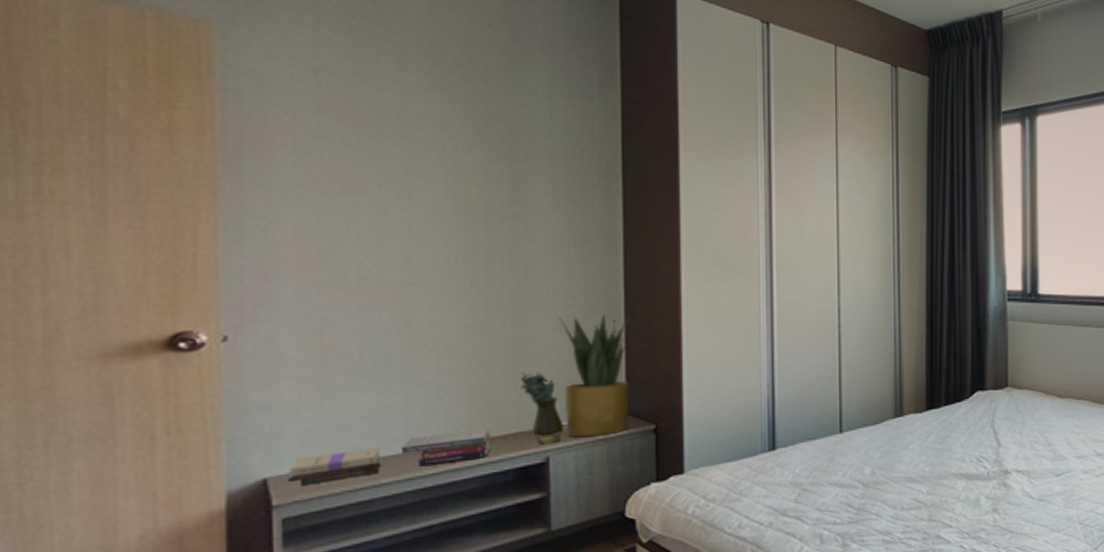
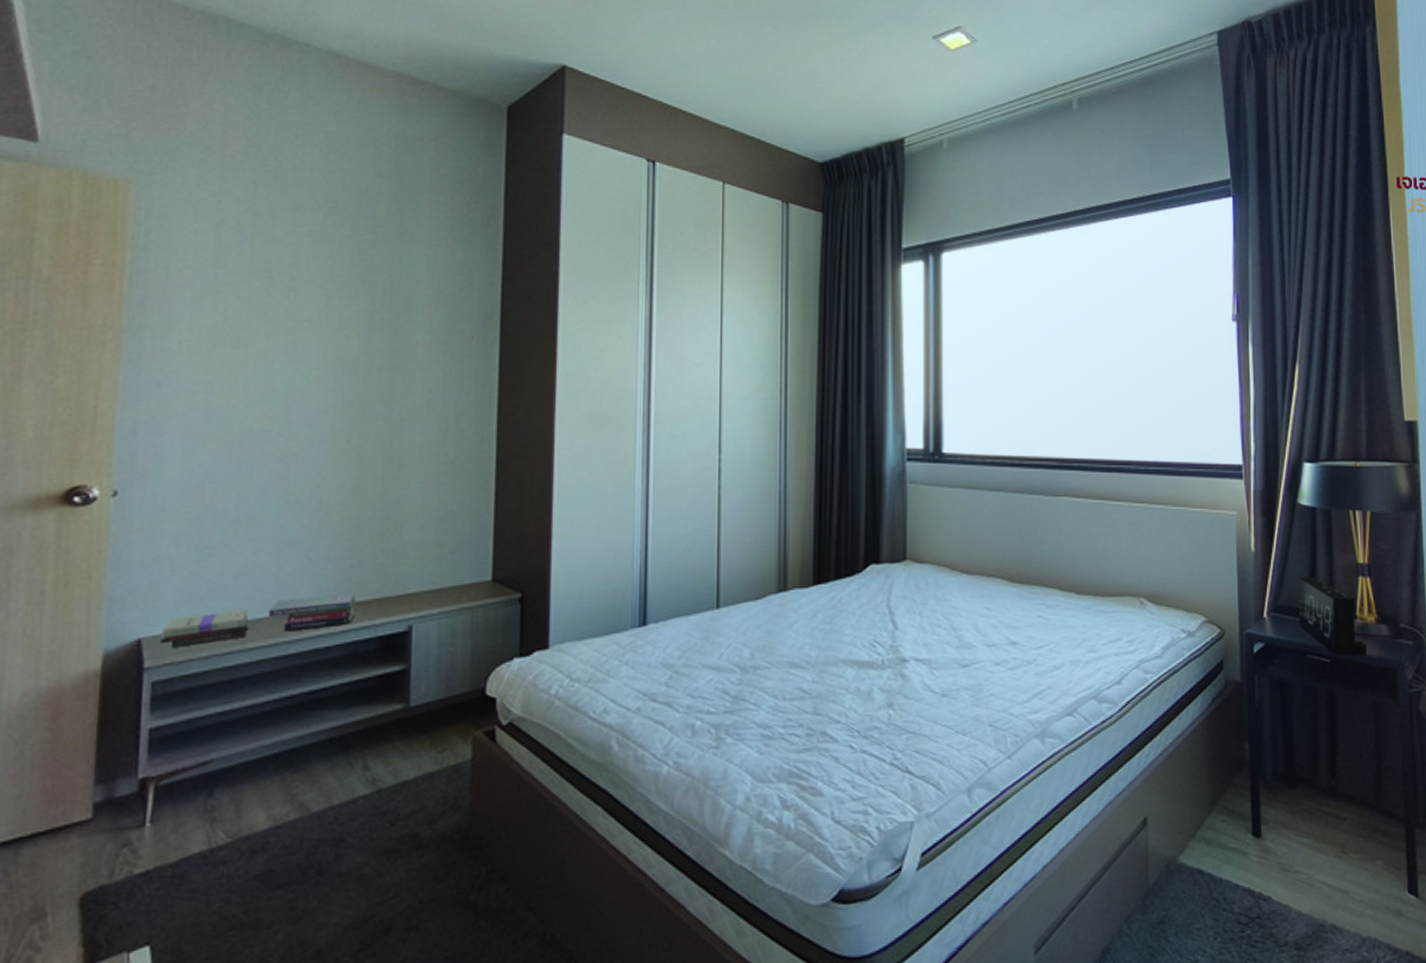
vase: present [521,371,564,445] -> none [388,532,429,612]
planter: present [559,314,630,436] -> none [430,472,501,604]

